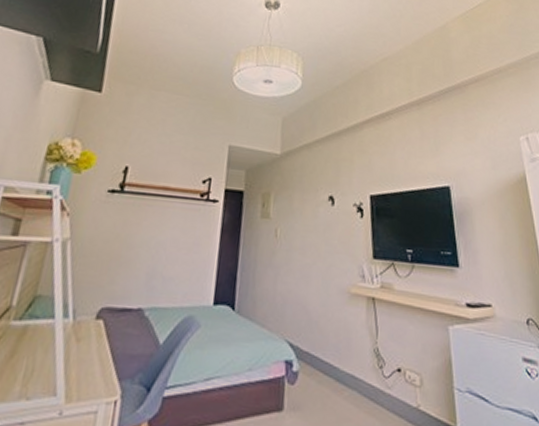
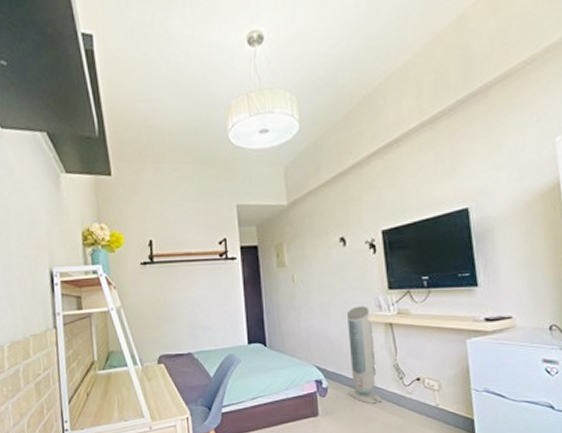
air purifier: none [322,273,359,399] -> present [346,305,383,404]

